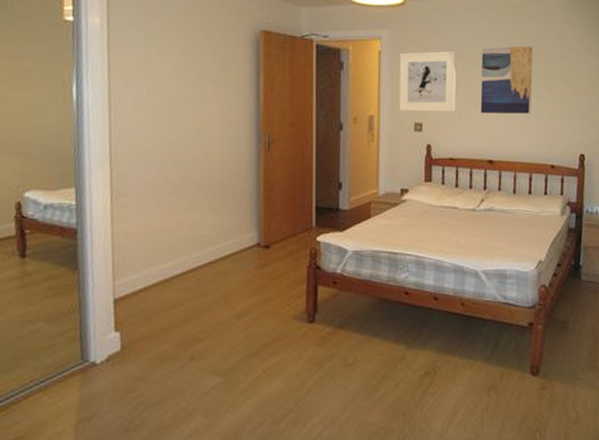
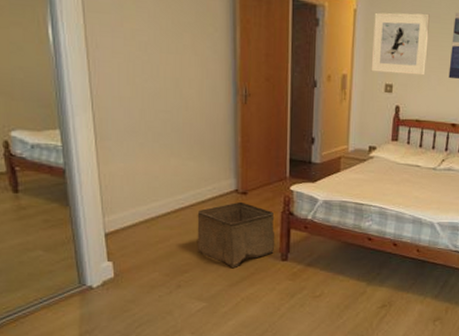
storage bin: none [214,256,301,333] -> present [197,201,275,267]

